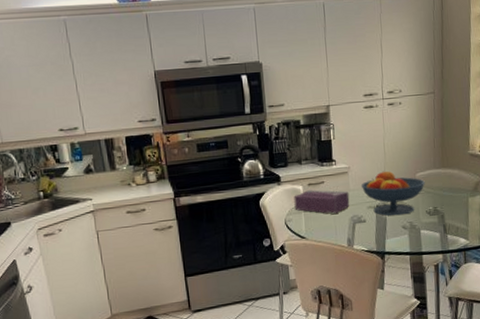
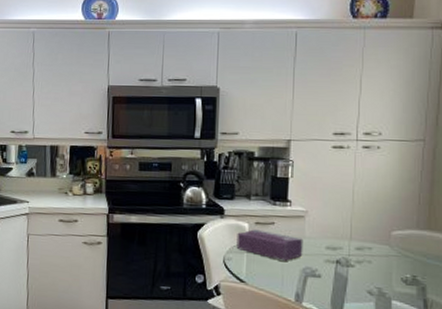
fruit bowl: present [361,171,425,216] -> none [320,222,403,278]

